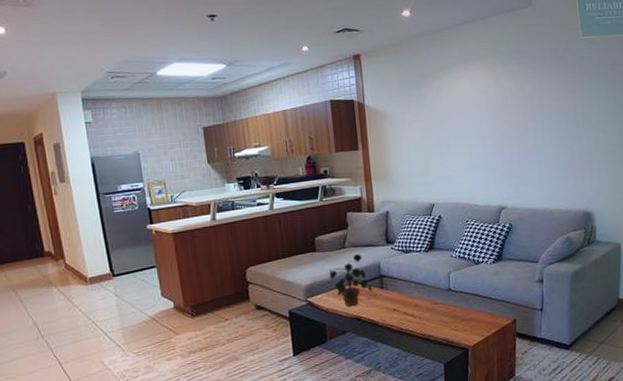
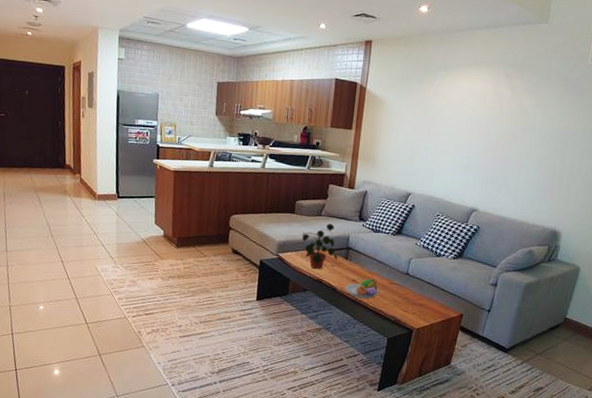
fruit bowl: none [387,303,424,328] -> present [345,278,379,299]

